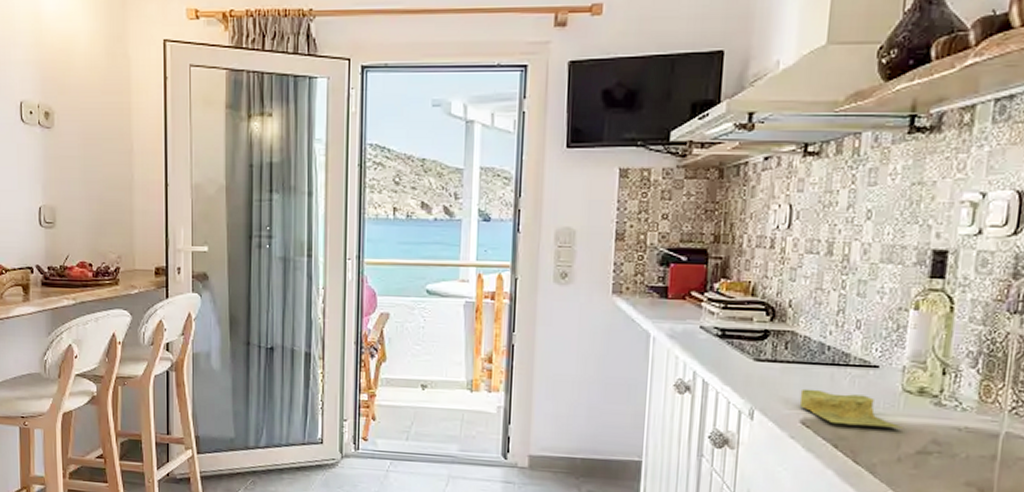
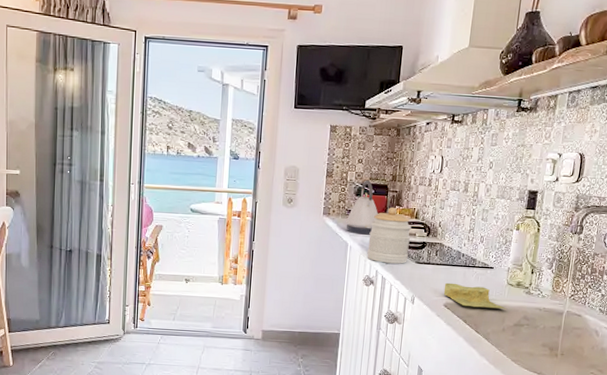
kettle: none [645,242,694,321] -> present [345,180,378,235]
jar: none [679,280,747,362] -> present [367,207,412,264]

